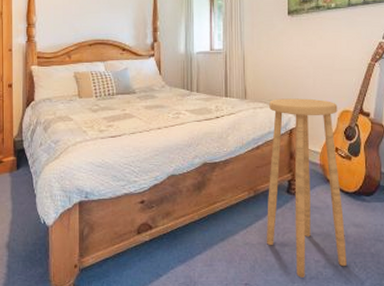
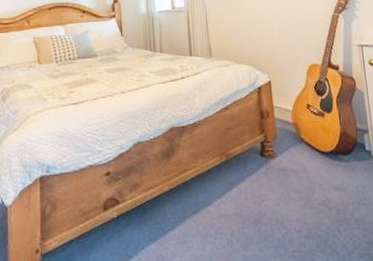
stool: present [266,98,347,278] -> none [235,54,331,251]

